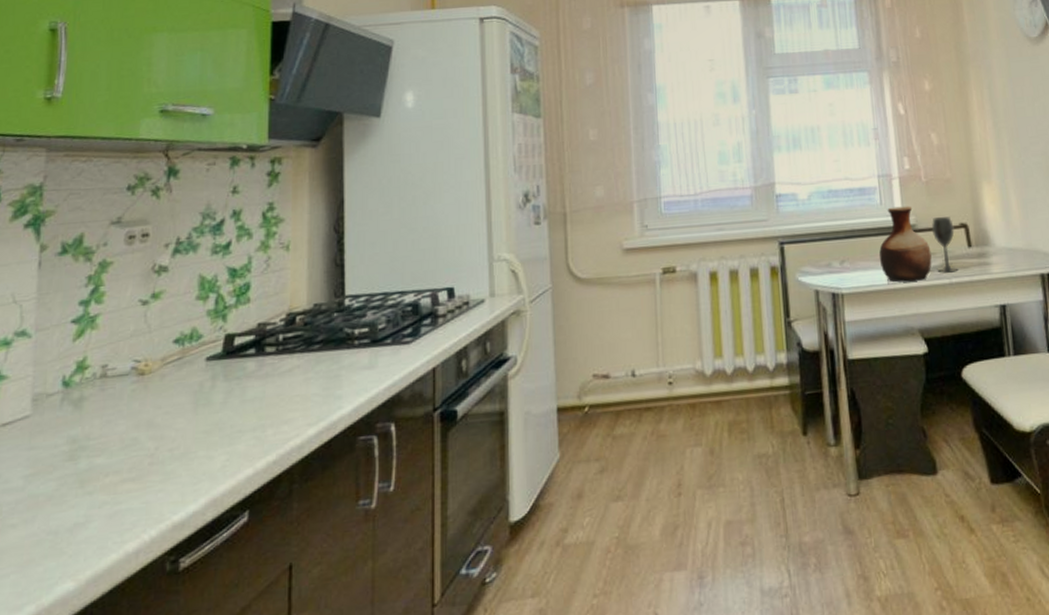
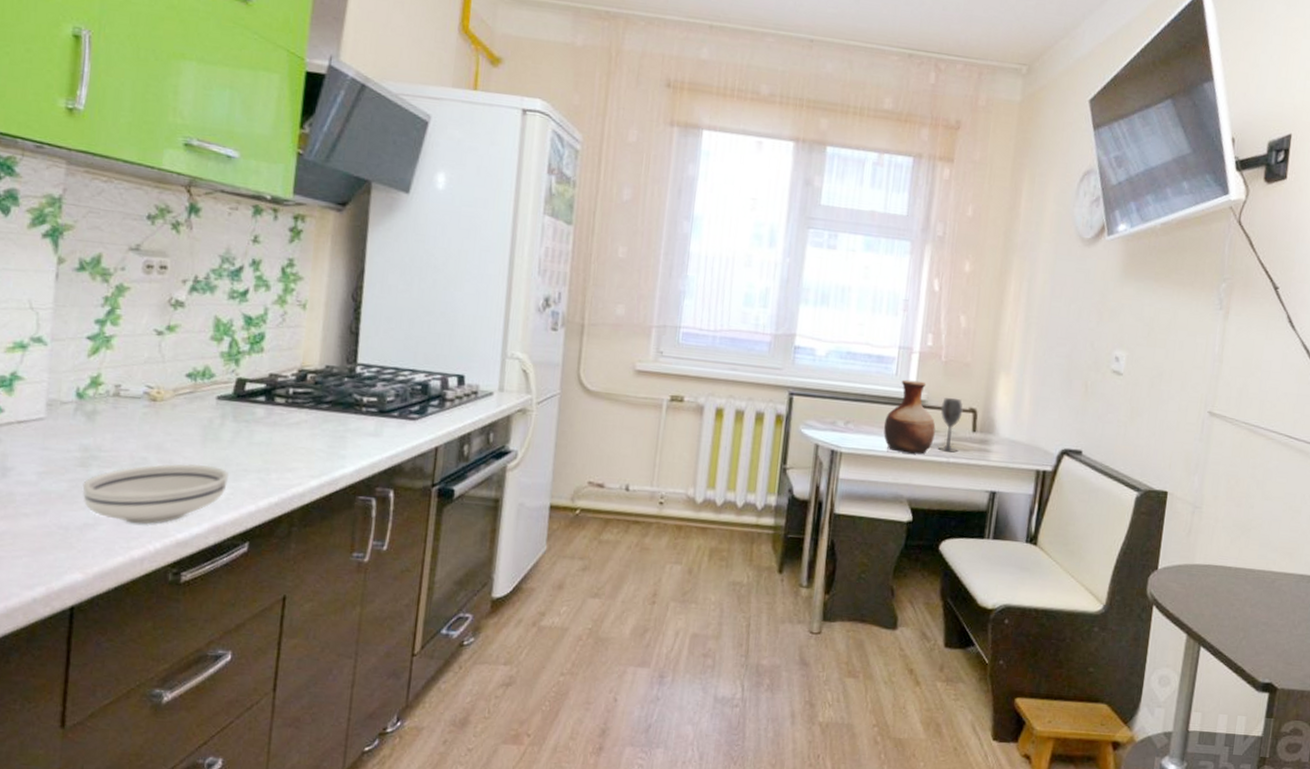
bowl: none [71,433,223,514] -> present [82,463,228,524]

